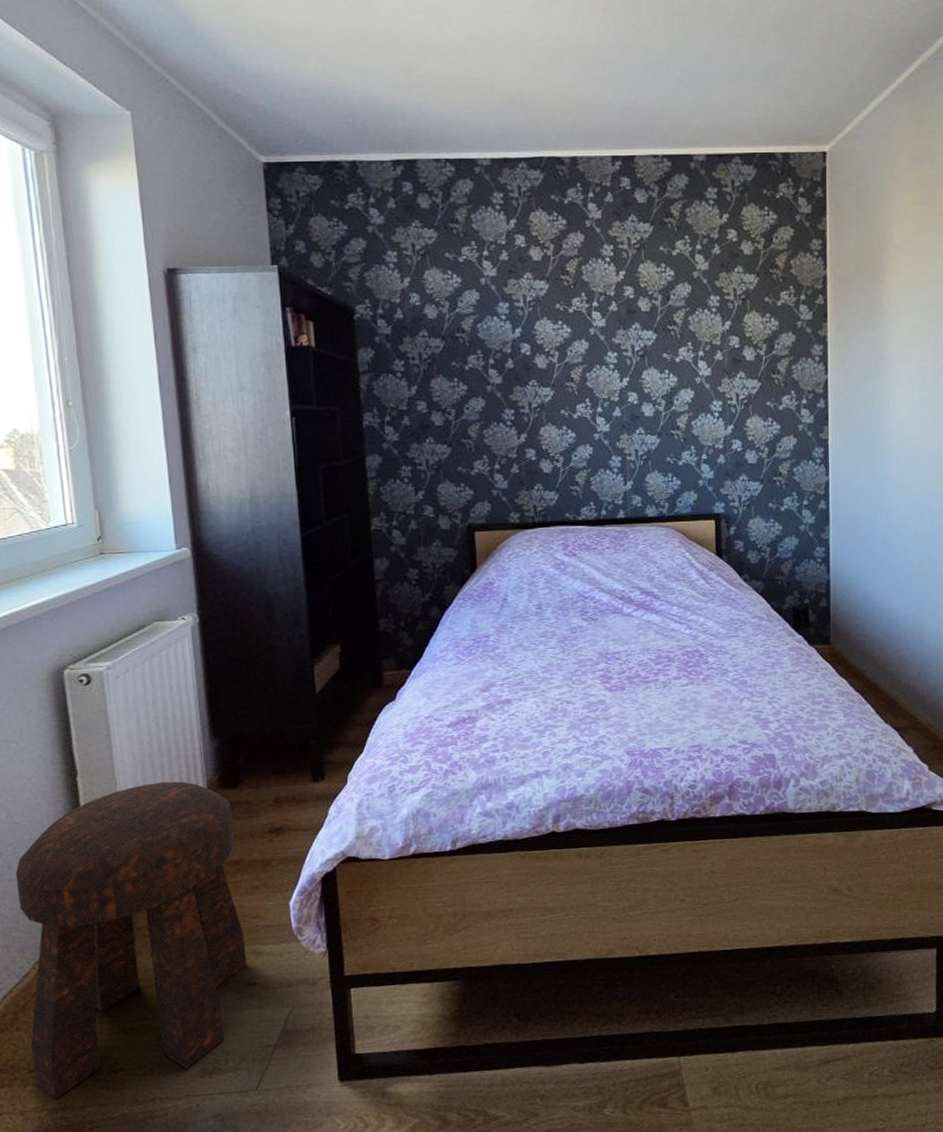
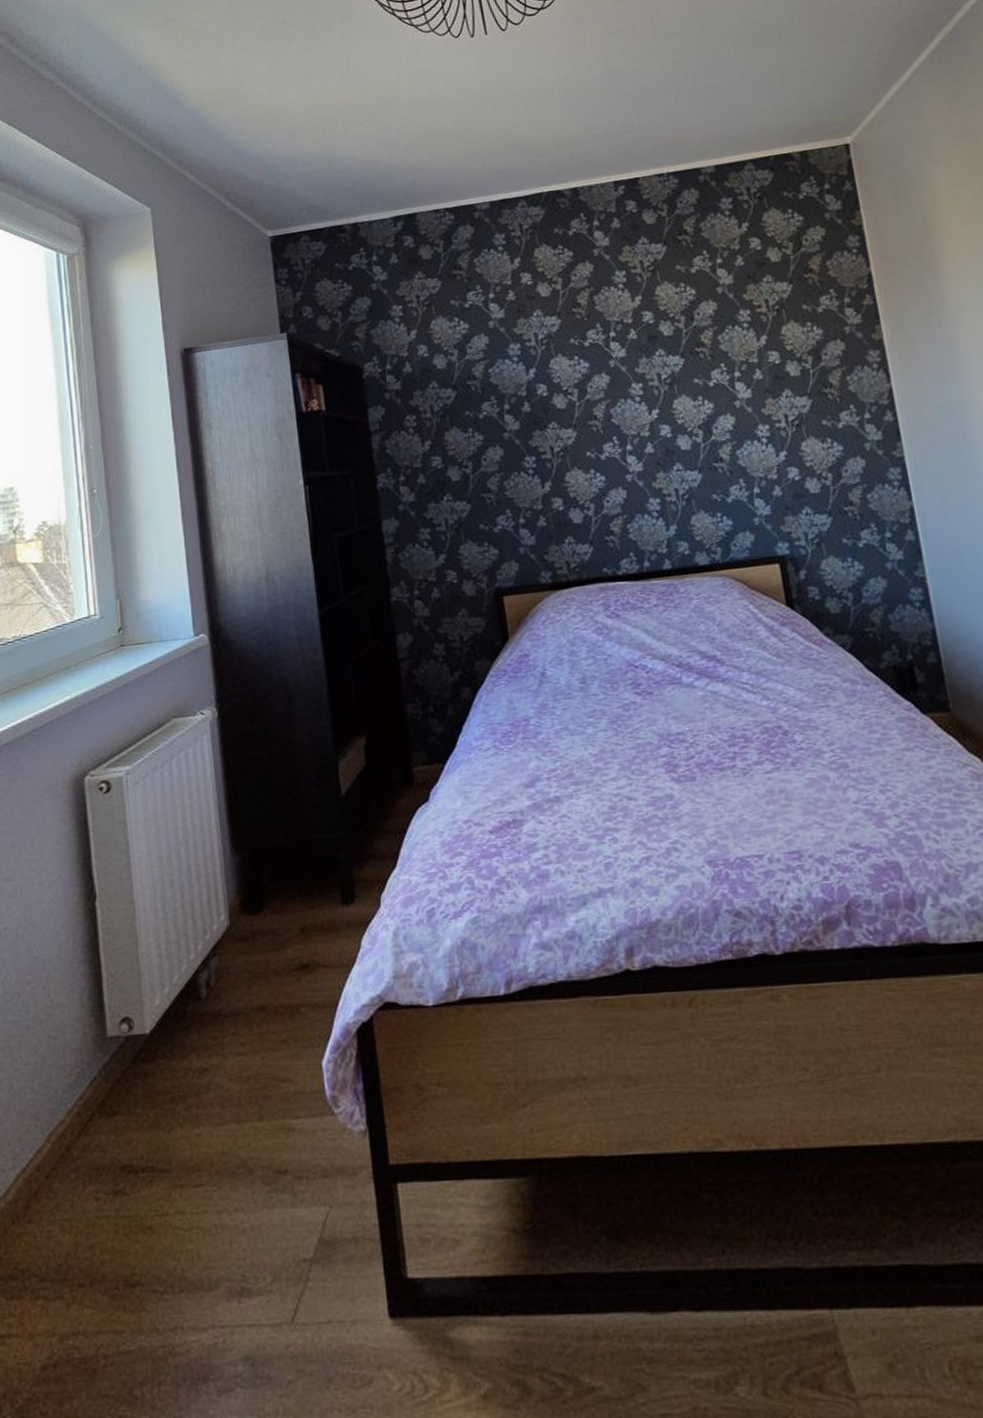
stool: present [15,781,247,1099] -> none [32,905,277,1320]

